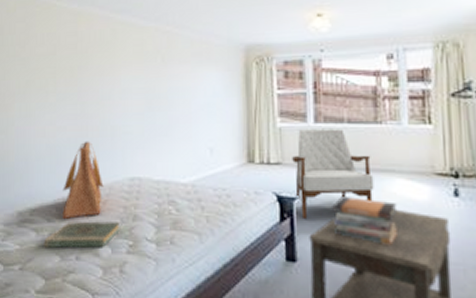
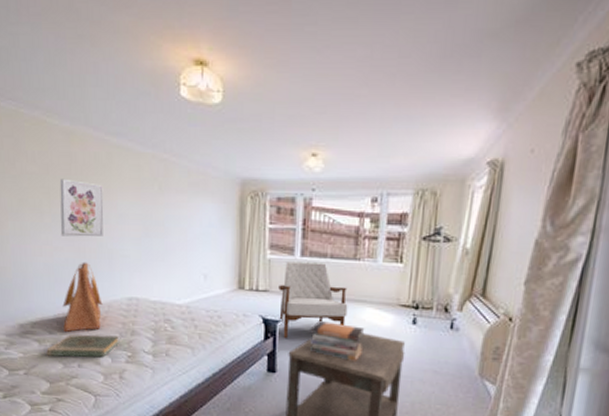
wall art: none [64,57,107,115] -> present [59,178,104,237]

